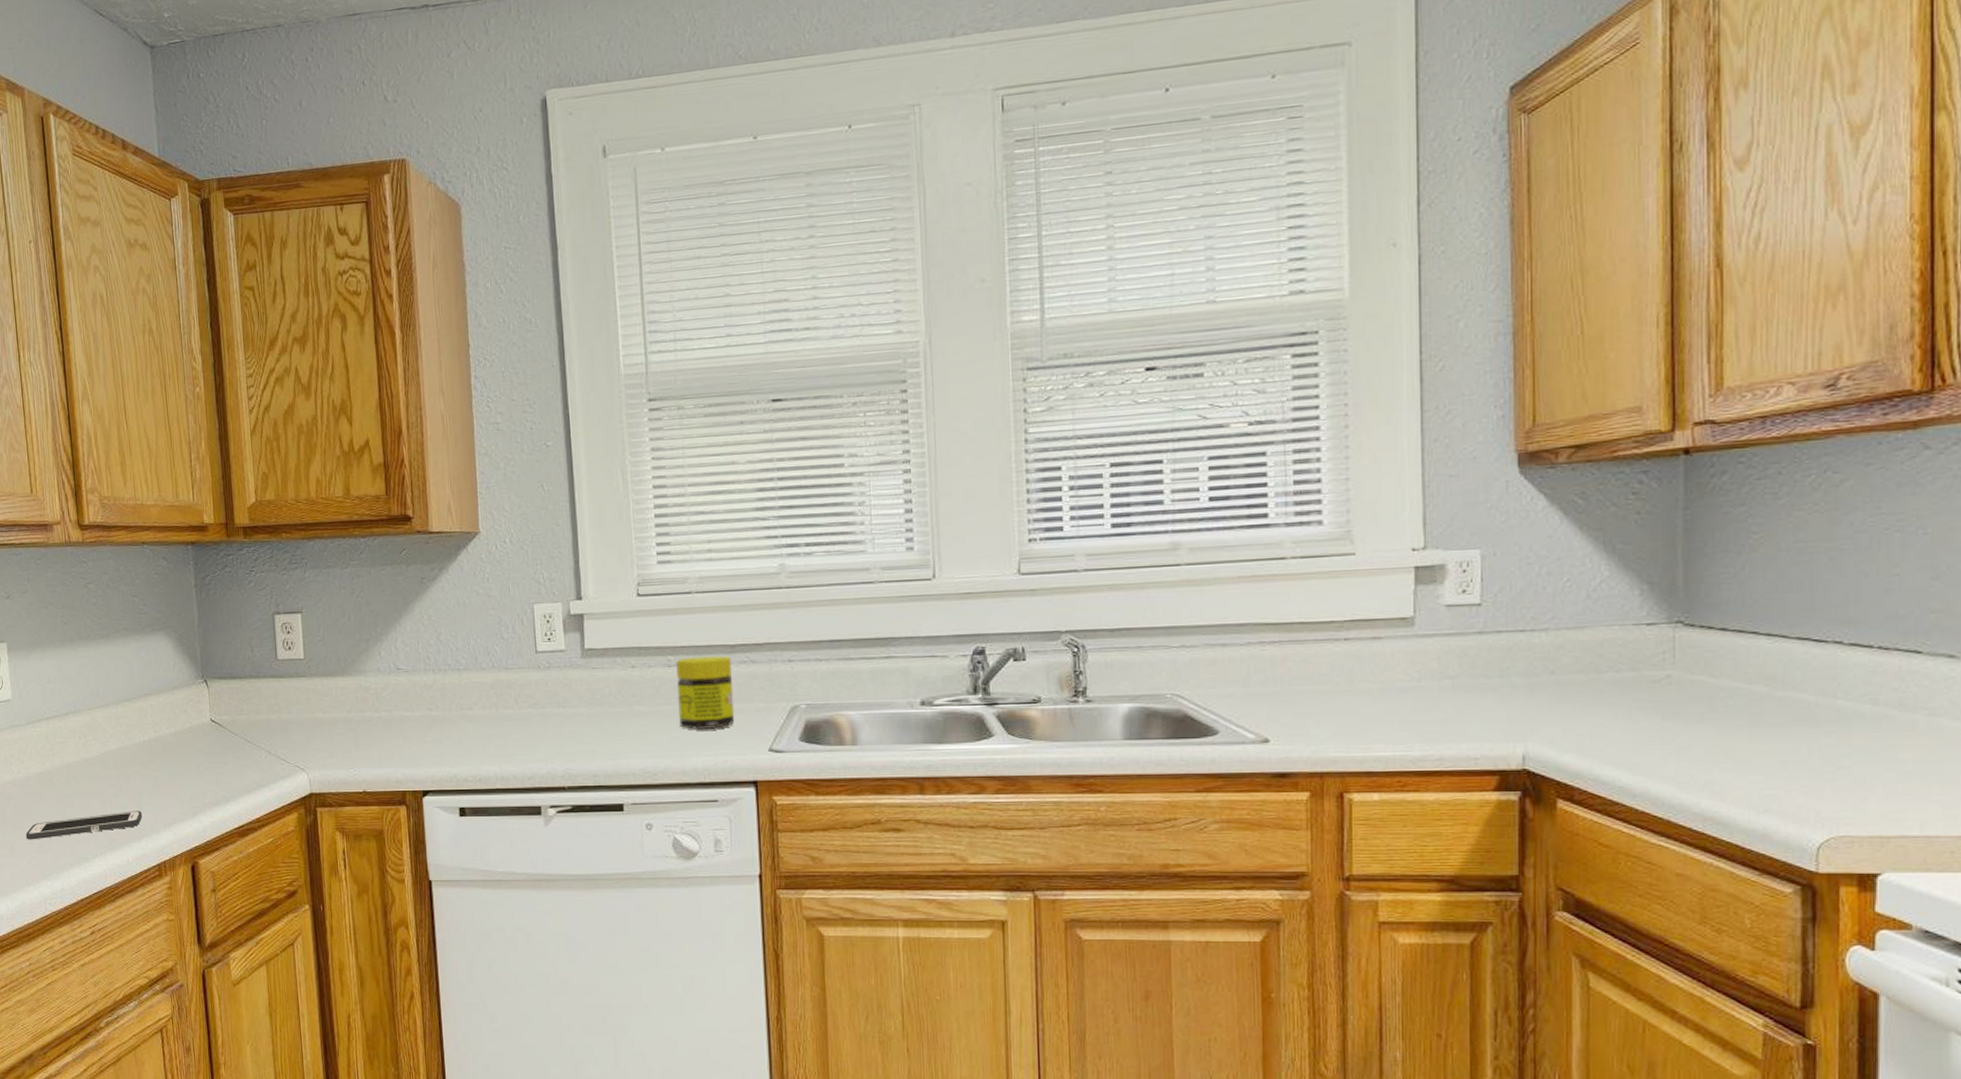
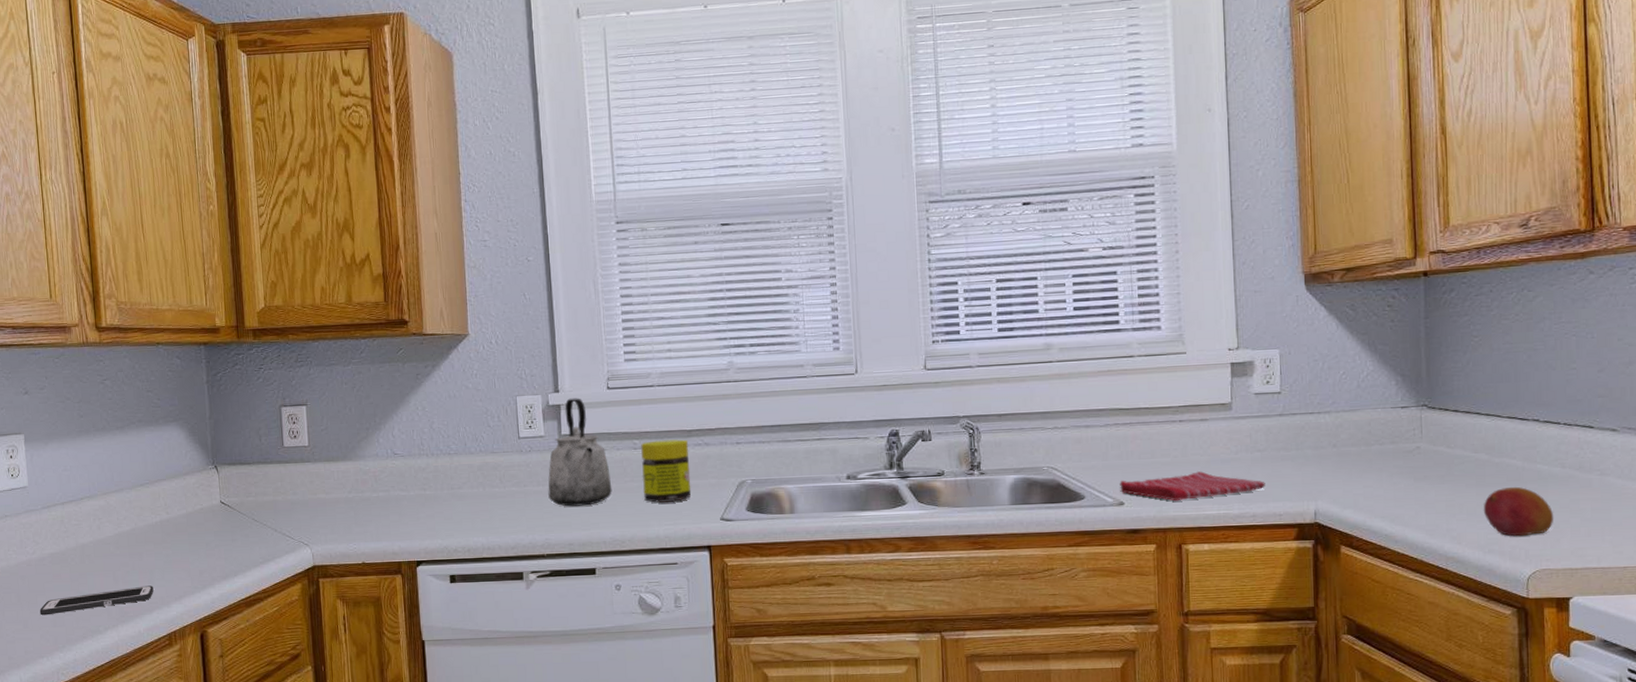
kettle: none [569,606,643,732] -> present [548,398,612,507]
dish towel: none [1264,702,1457,739] -> present [1120,471,1266,501]
fruit: none [1757,728,1859,793] -> present [1483,486,1554,537]

